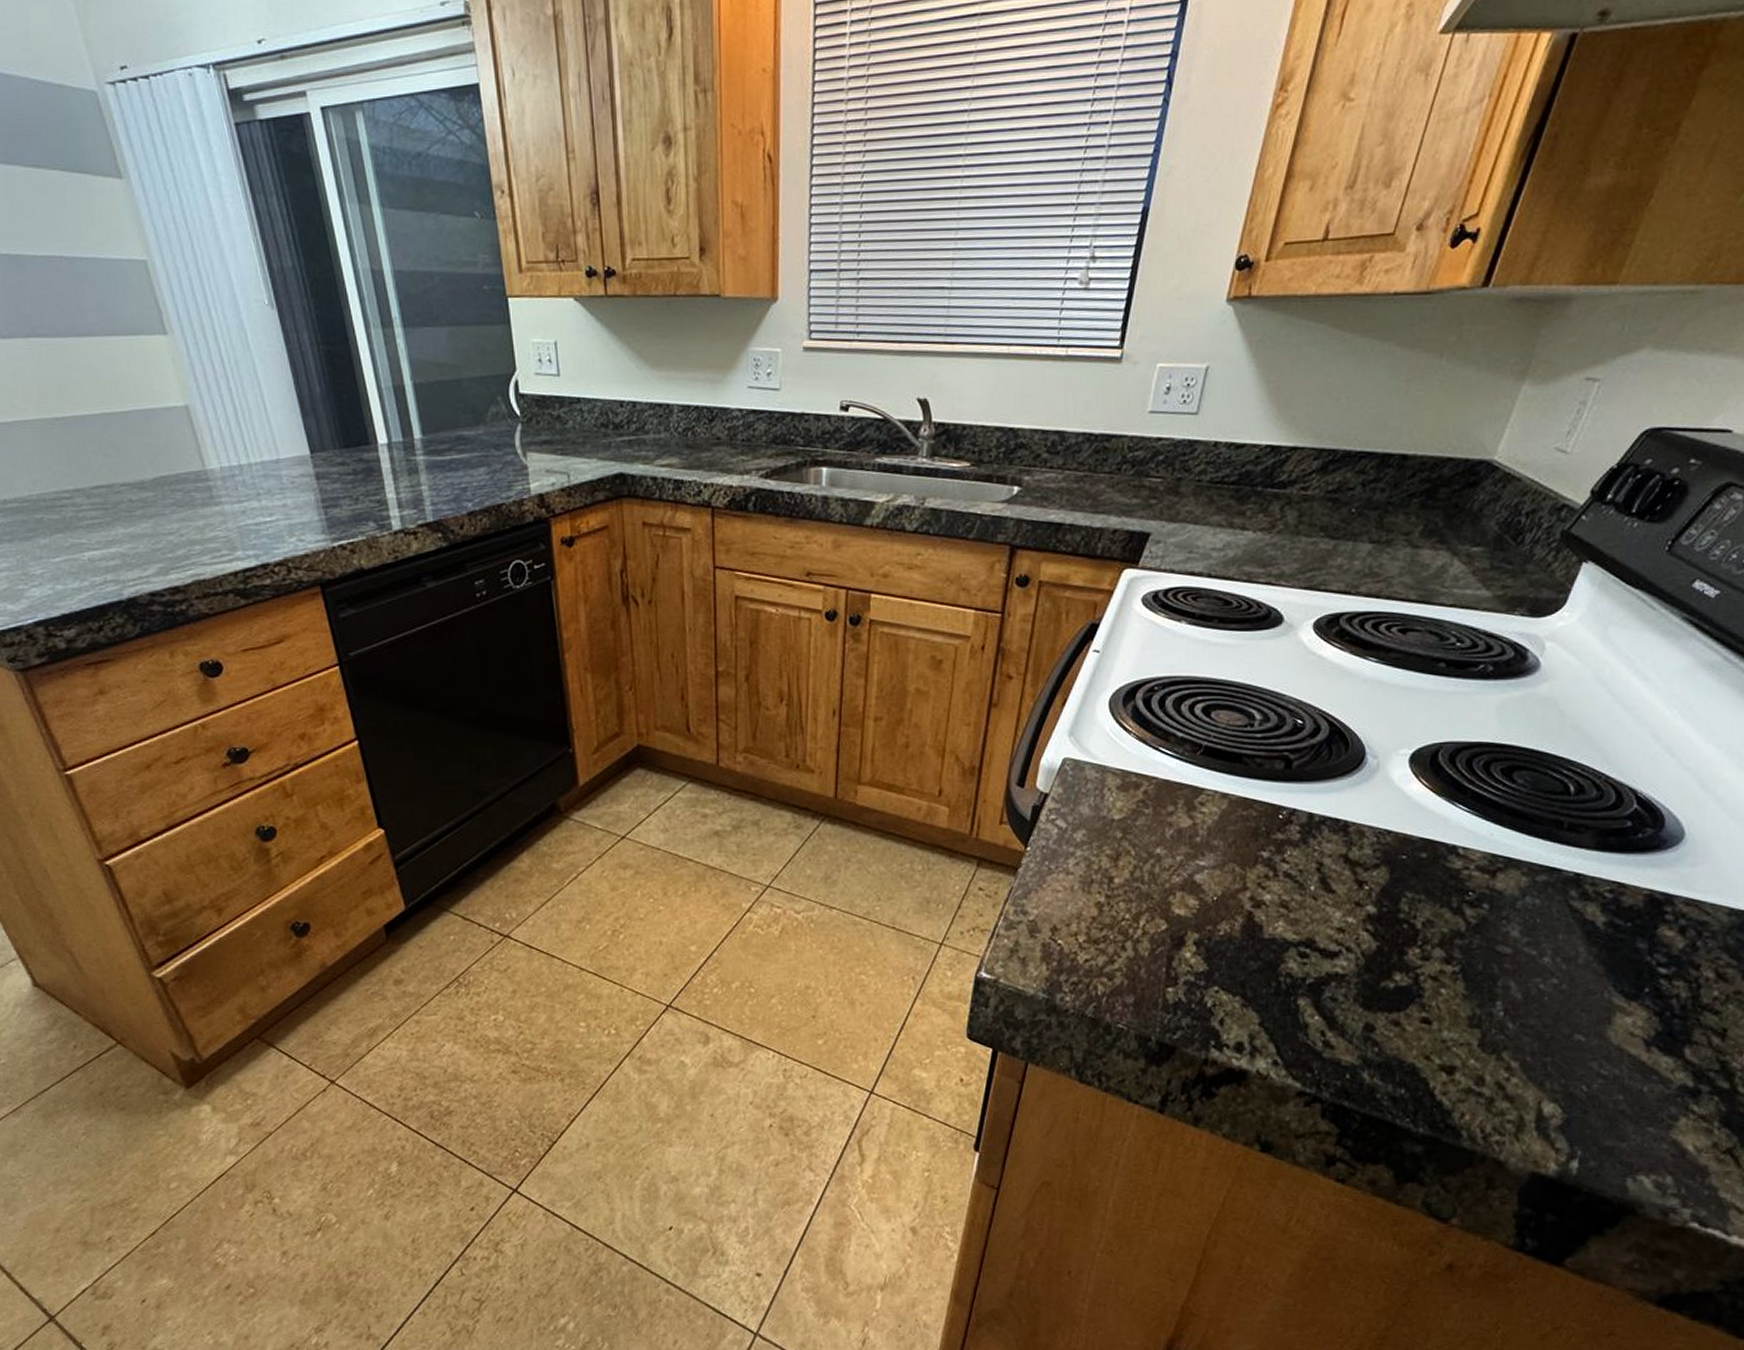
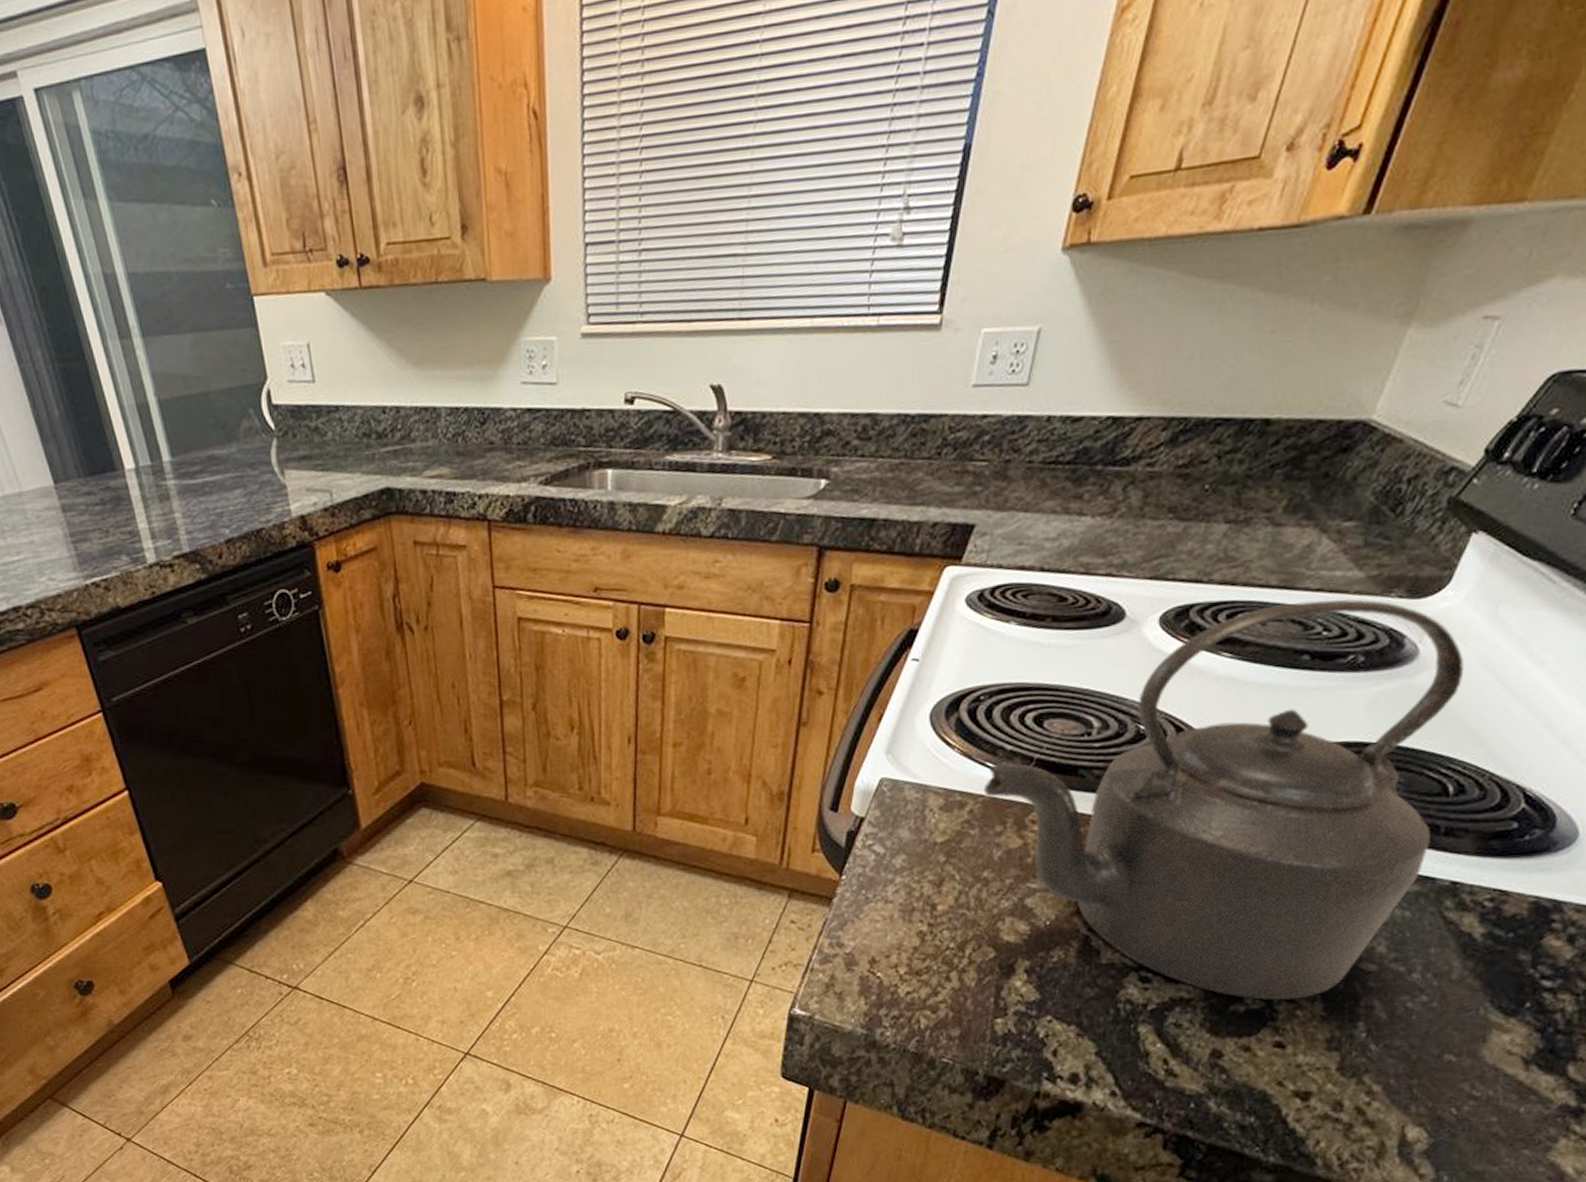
kettle: none [1157,614,1579,978] -> present [983,599,1464,1000]

